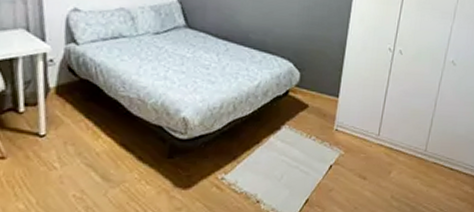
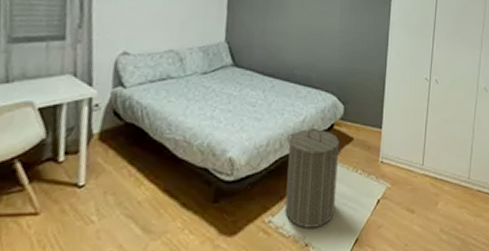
laundry hamper: none [237,93,296,187] -> present [285,127,342,228]

